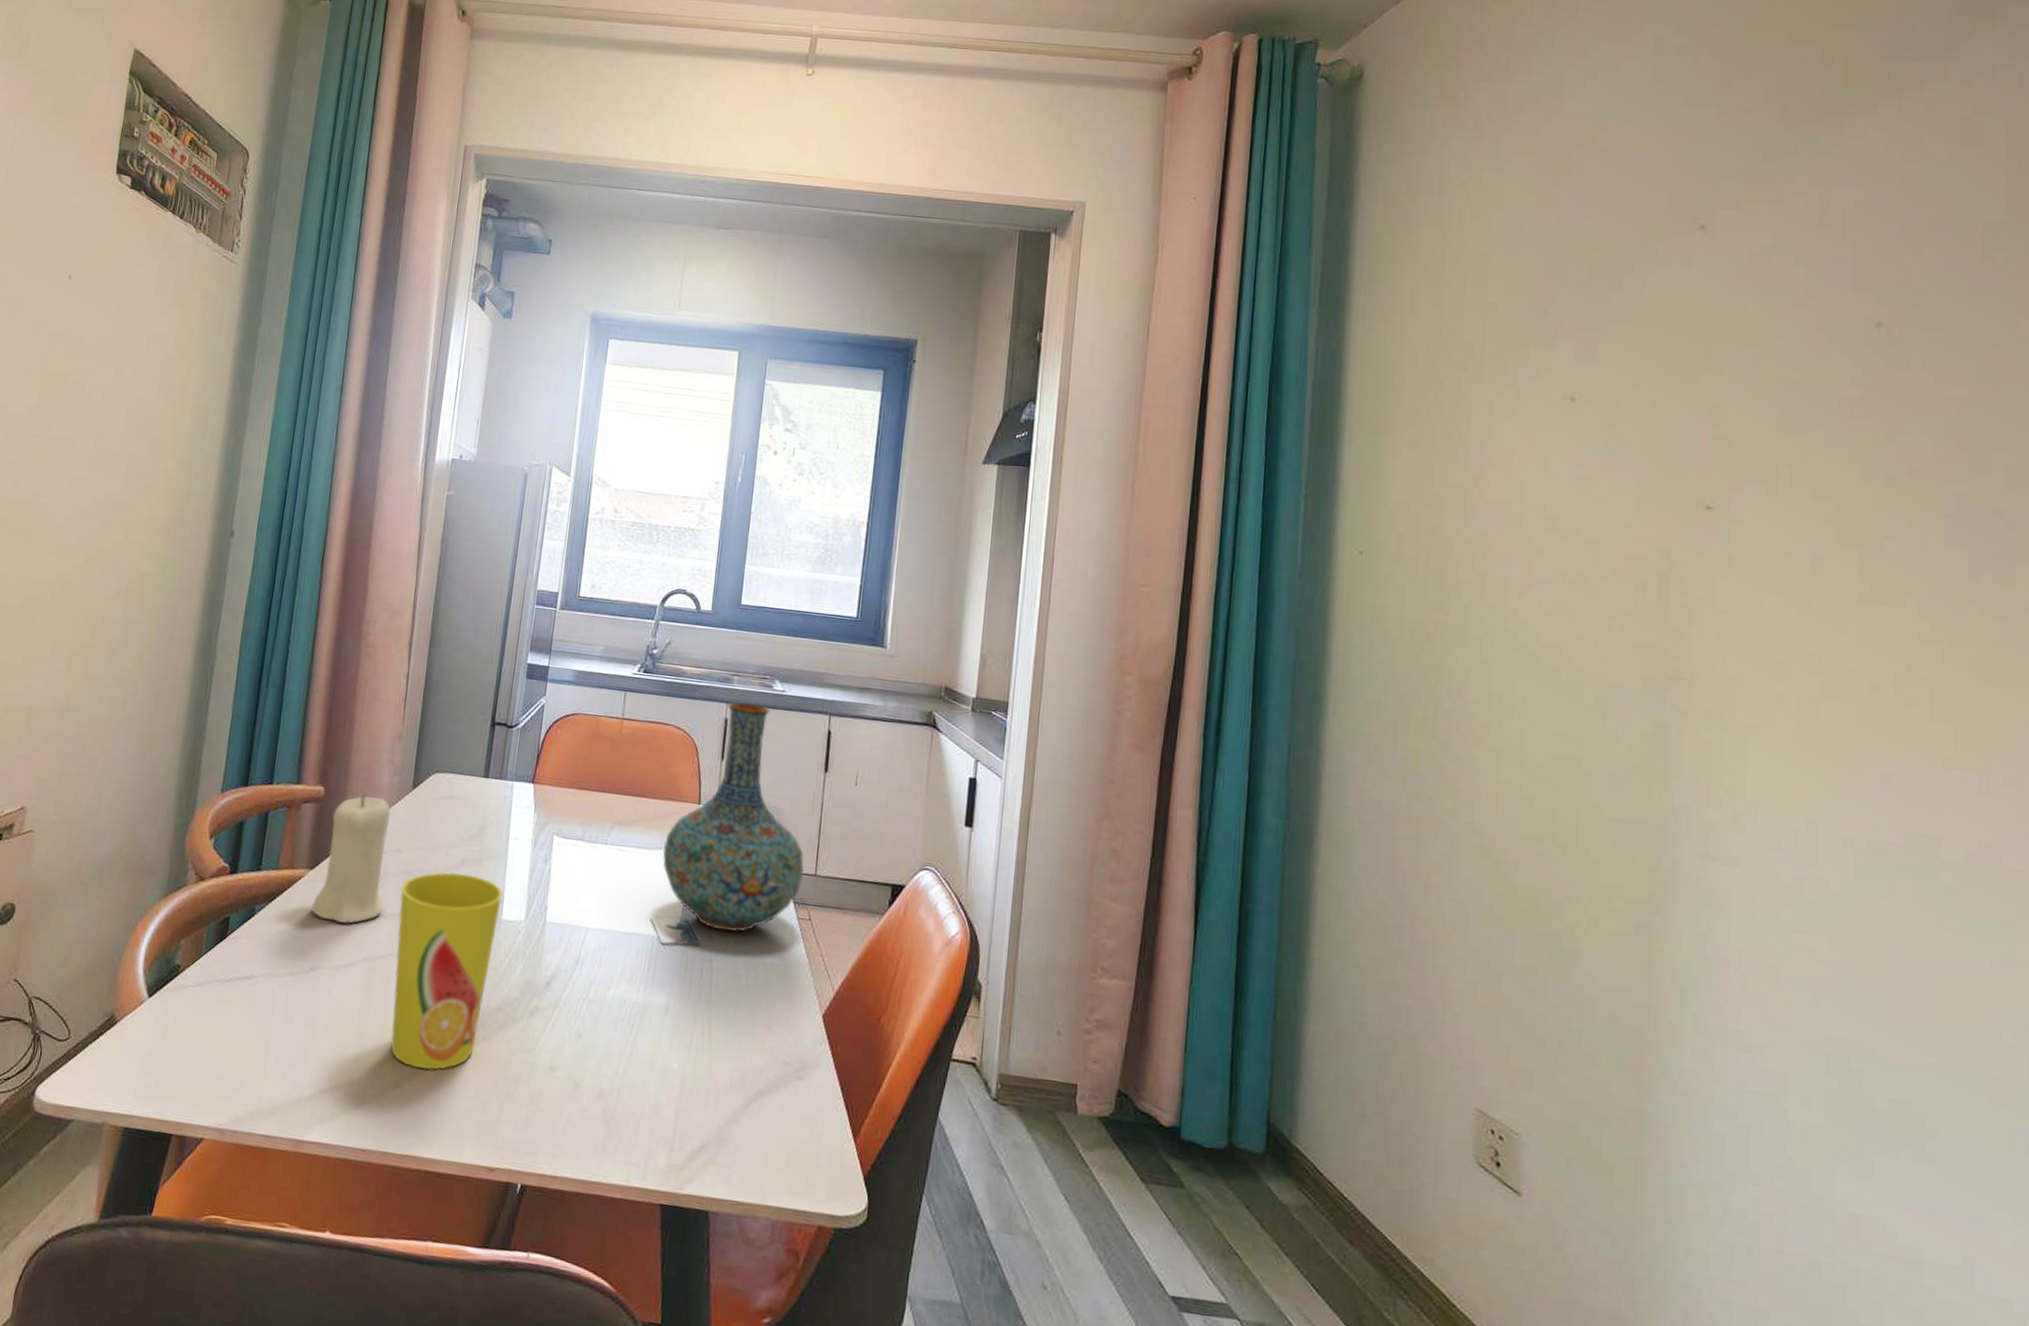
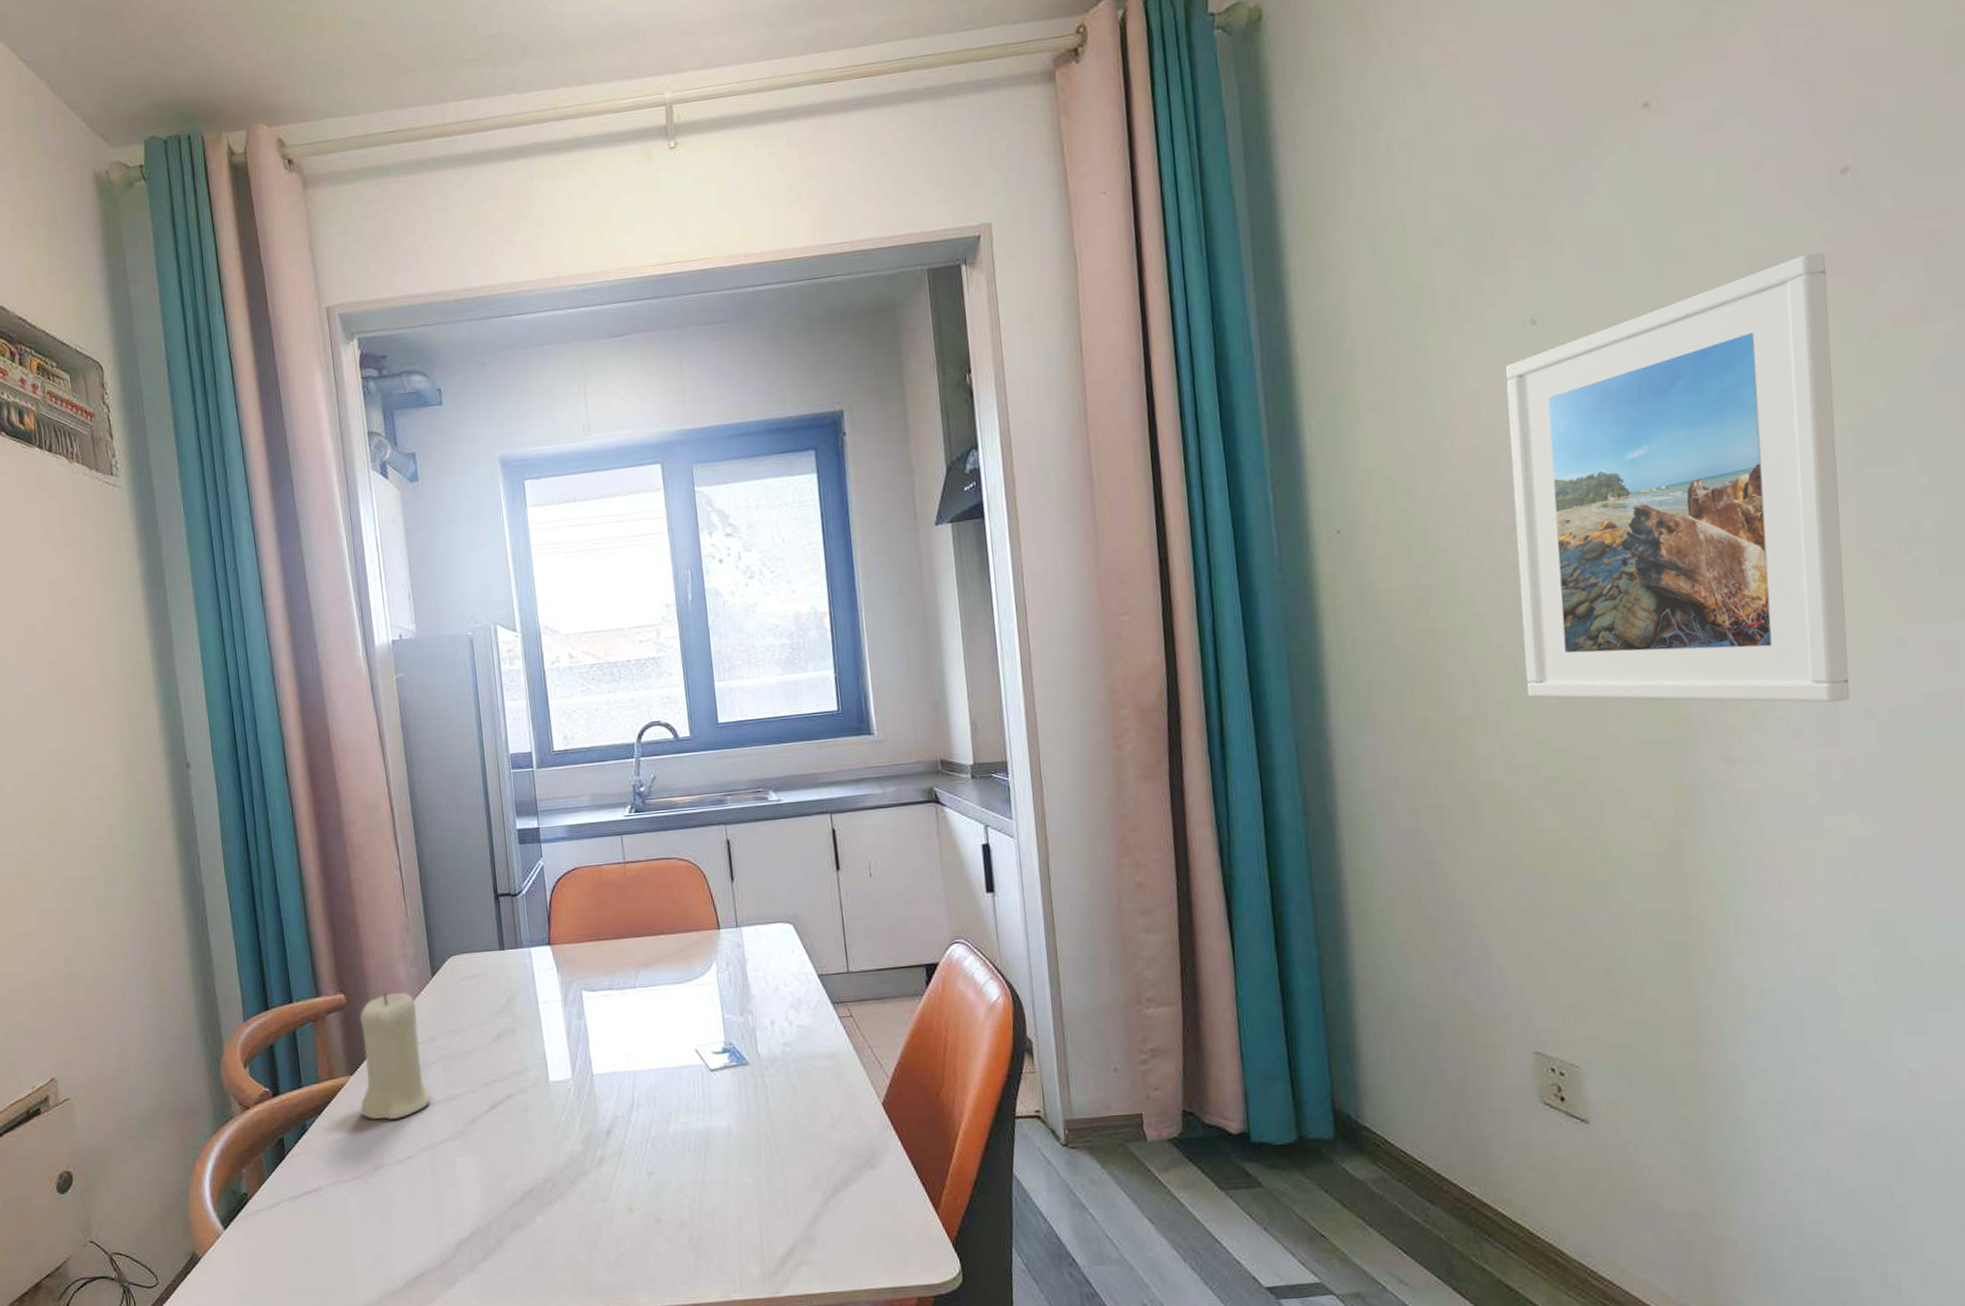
cup: present [391,872,504,1071] -> none [443,1045,551,1238]
vase: present [662,702,804,932] -> none [692,819,837,1046]
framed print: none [1519,392,1853,823] -> present [1505,252,1850,703]

